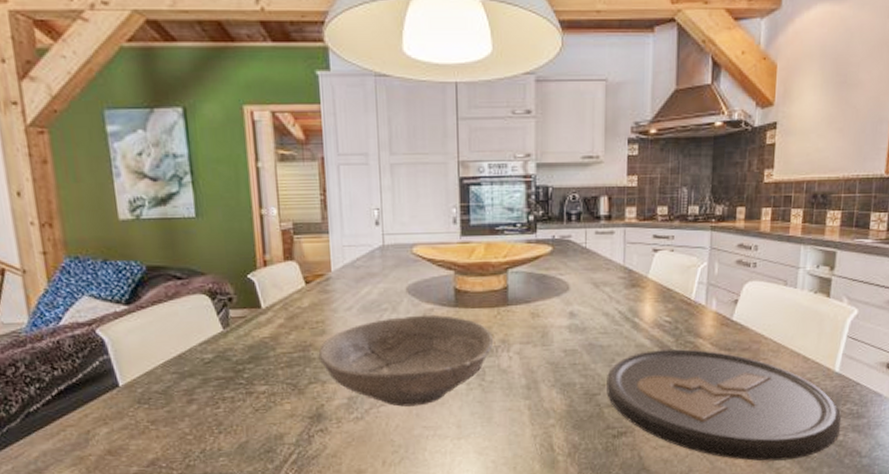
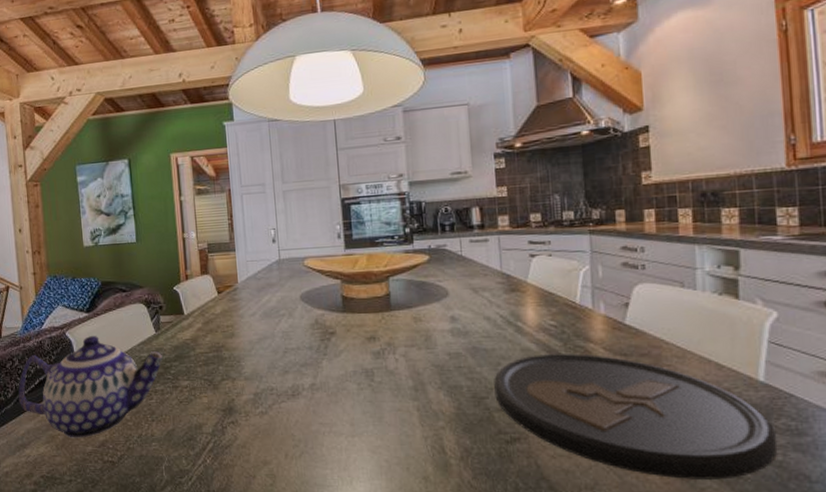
teapot: none [26,334,233,459] -> present [18,336,163,438]
bowl: present [318,314,494,407] -> none [229,319,380,404]

